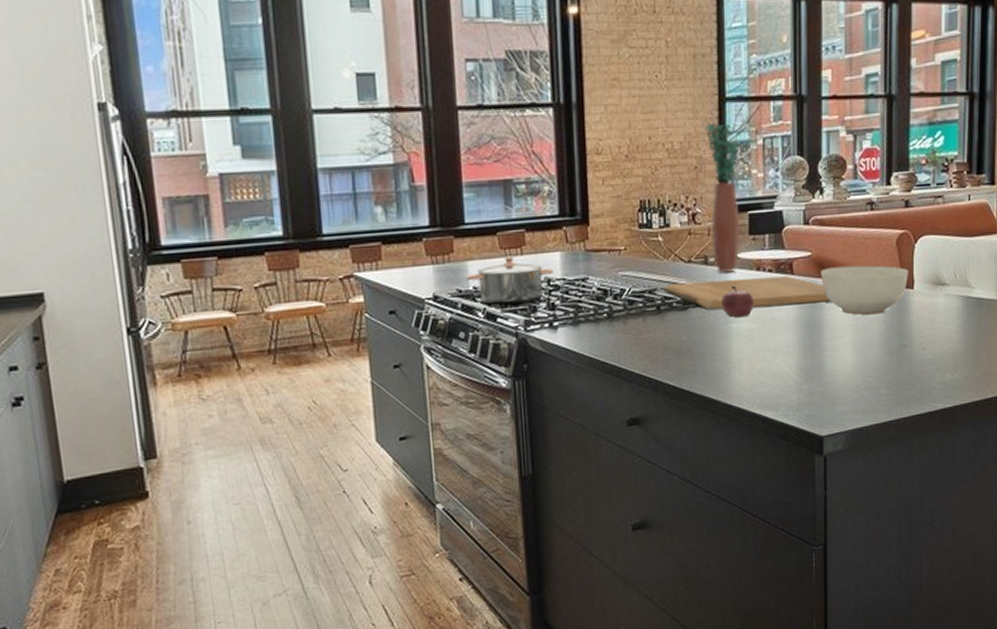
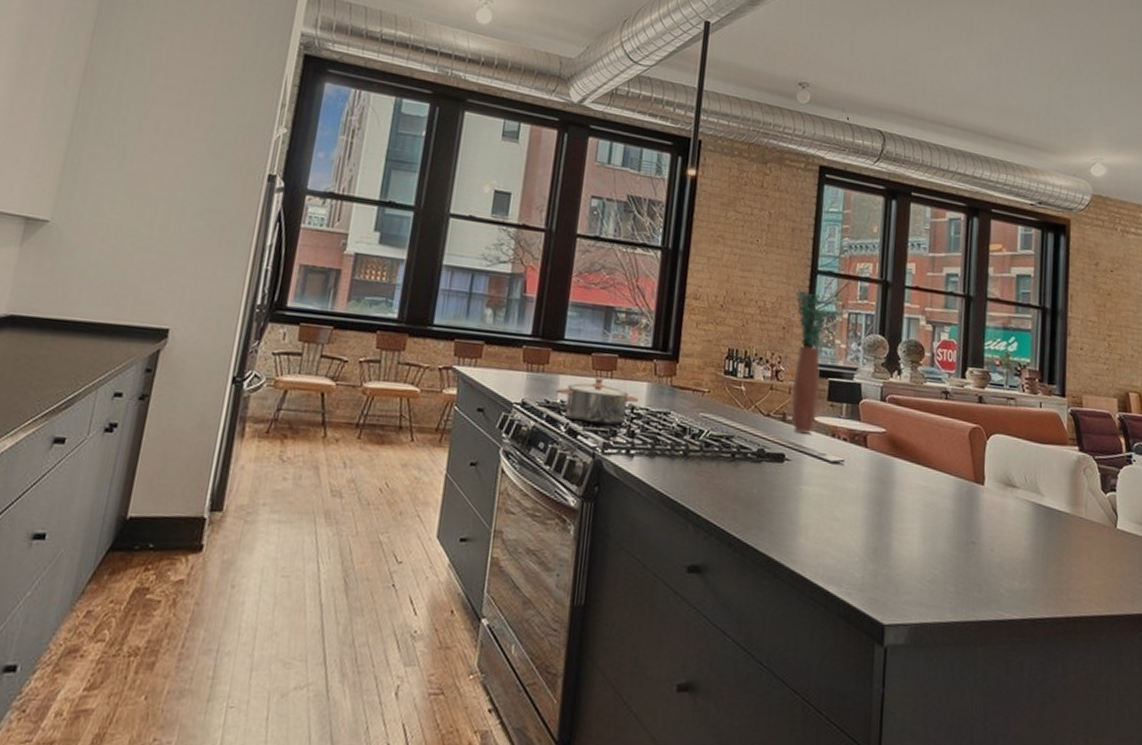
chopping board: present [663,276,831,311] -> none [740,434,902,482]
fruit: present [720,285,755,317] -> none [794,447,828,481]
bowl: present [821,265,909,315] -> none [893,447,981,505]

